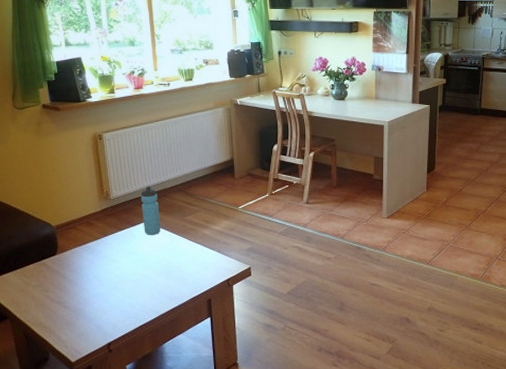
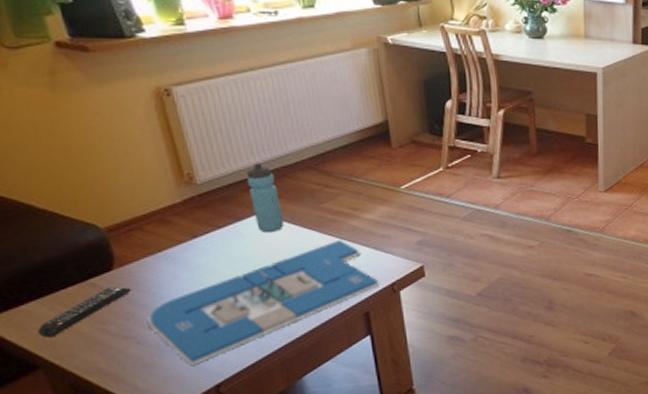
remote control: none [10,266,65,298] -> present [38,286,132,338]
board game: none [73,243,220,328] -> present [148,239,381,367]

